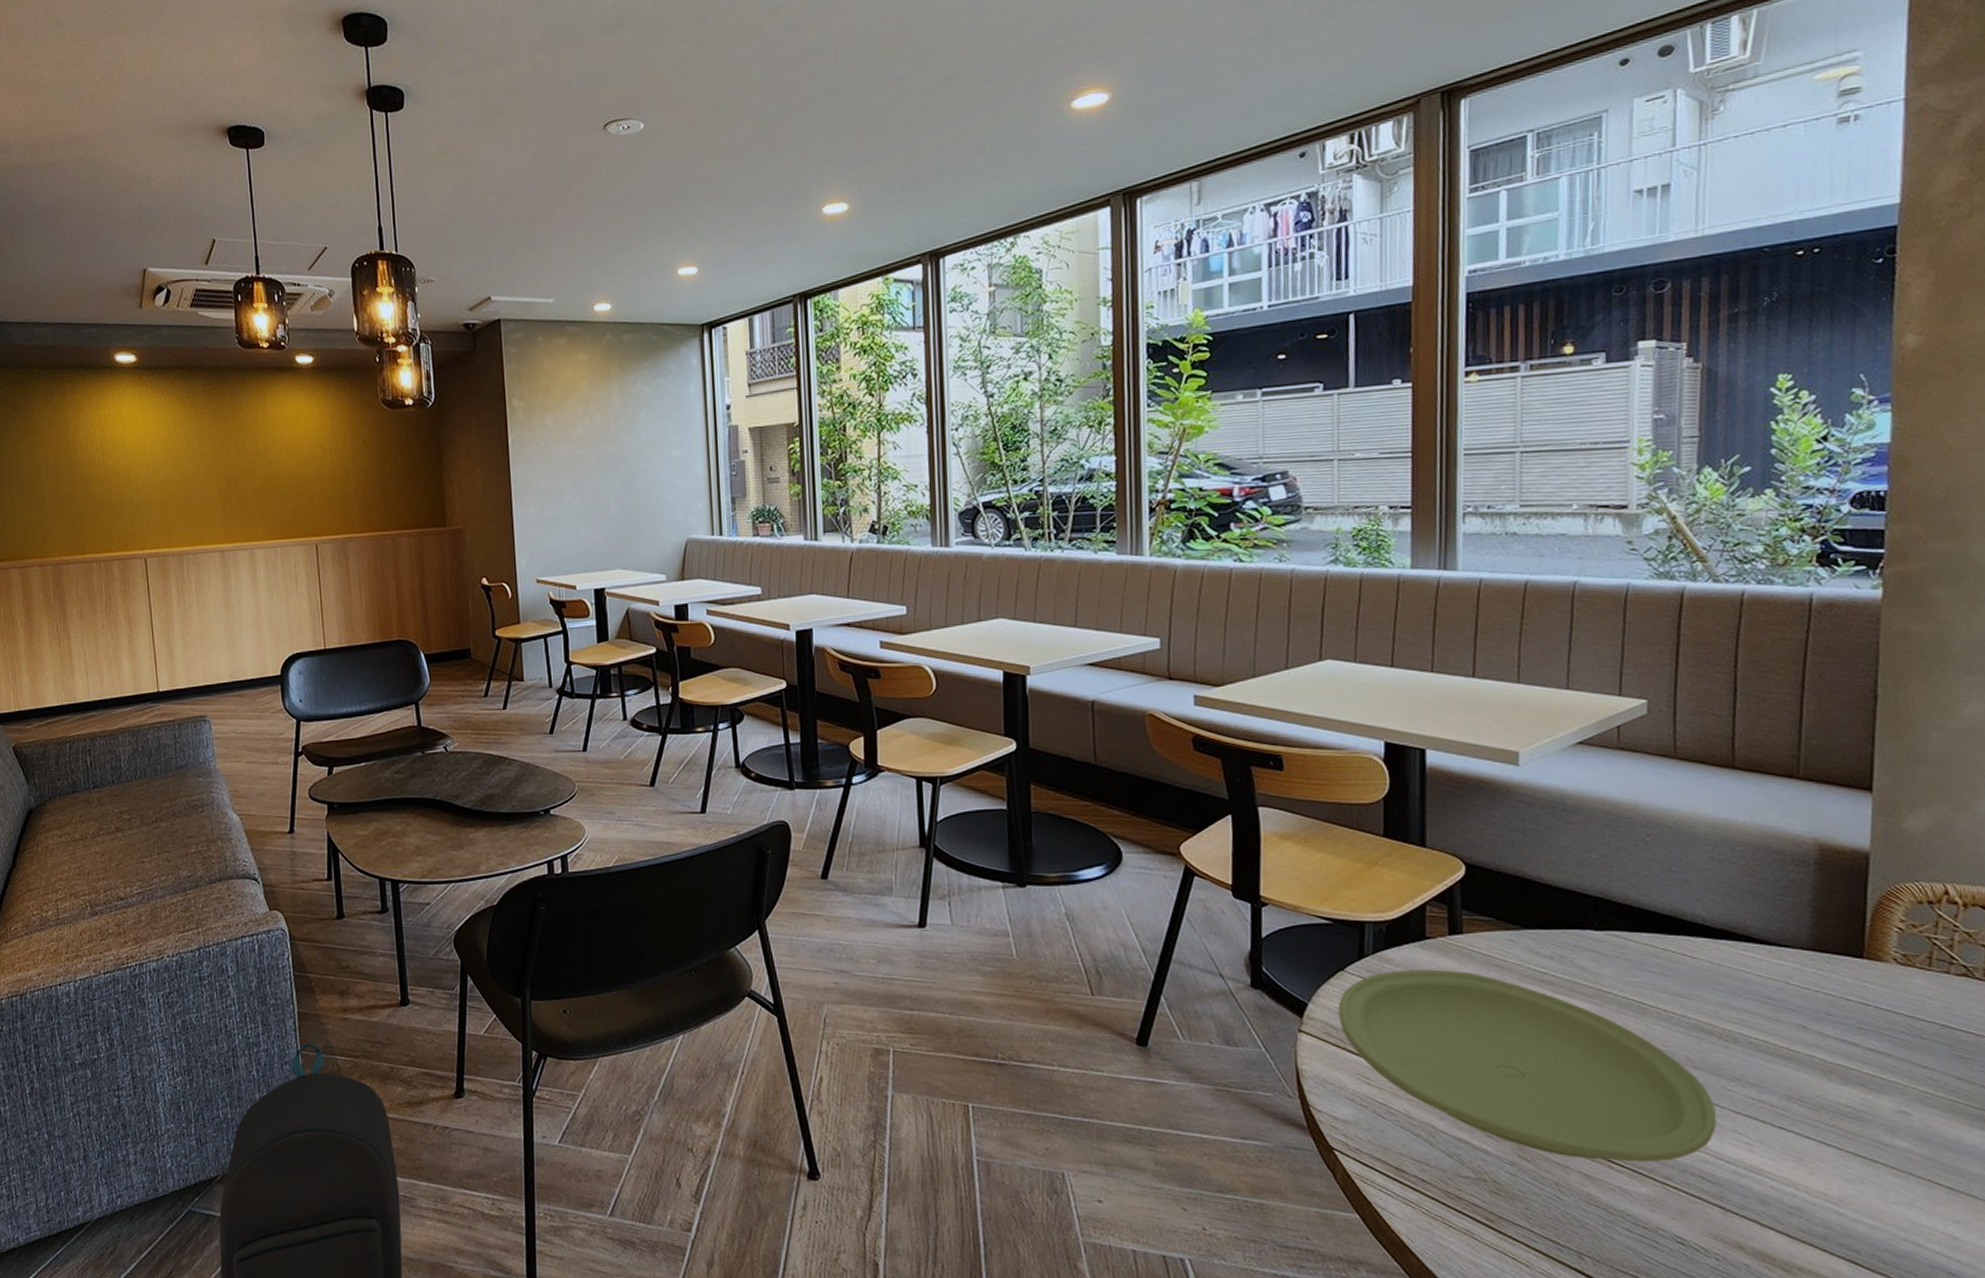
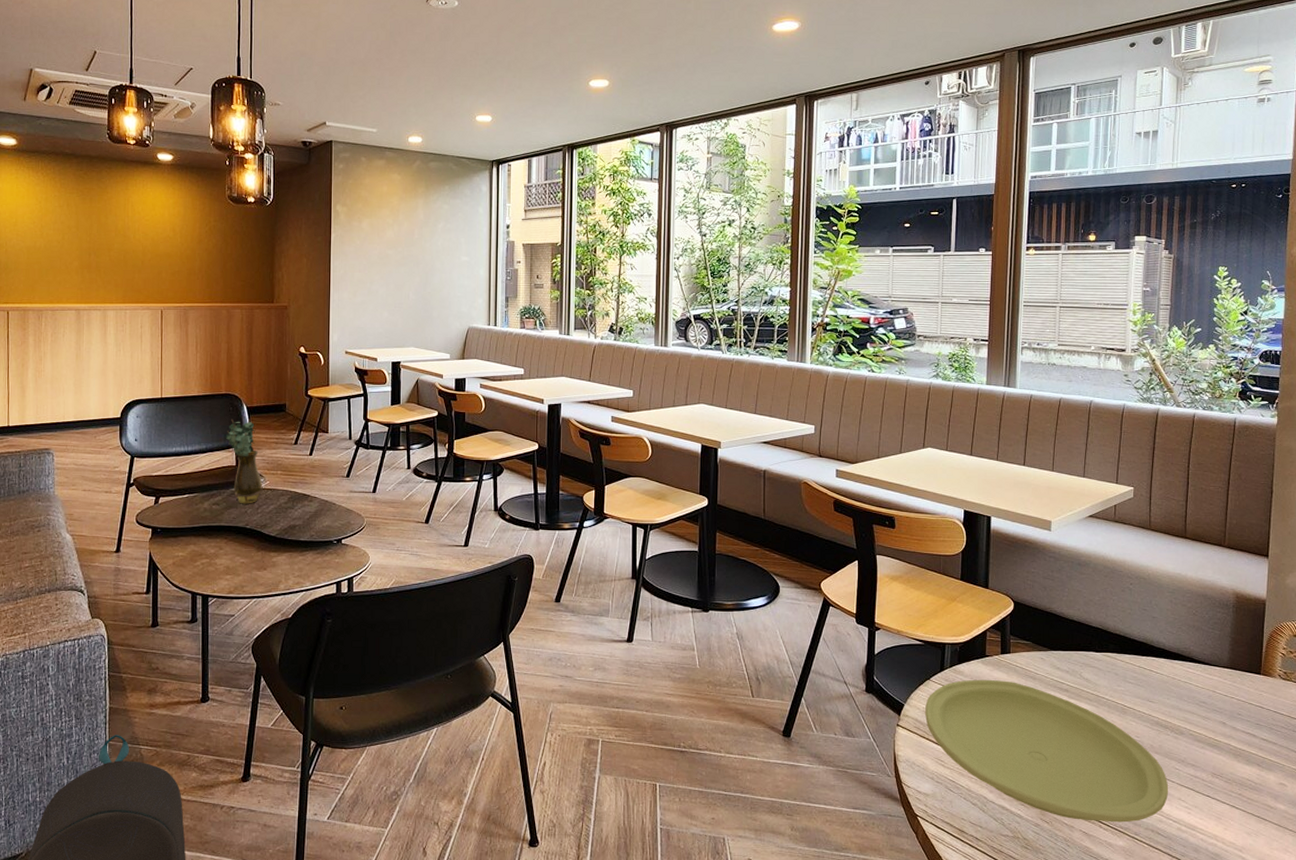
vase: none [402,669,451,772] -> present [225,418,263,504]

